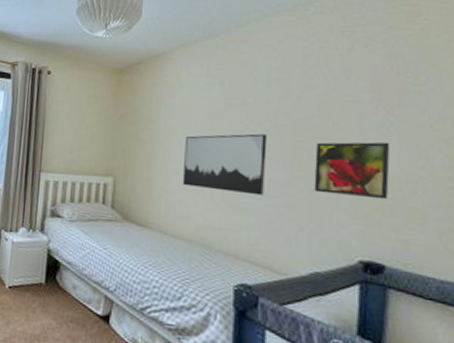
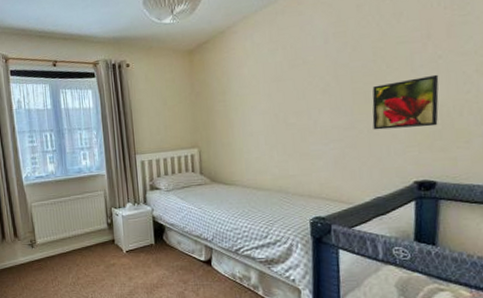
wall art: present [182,133,267,196] -> none [256,87,330,145]

